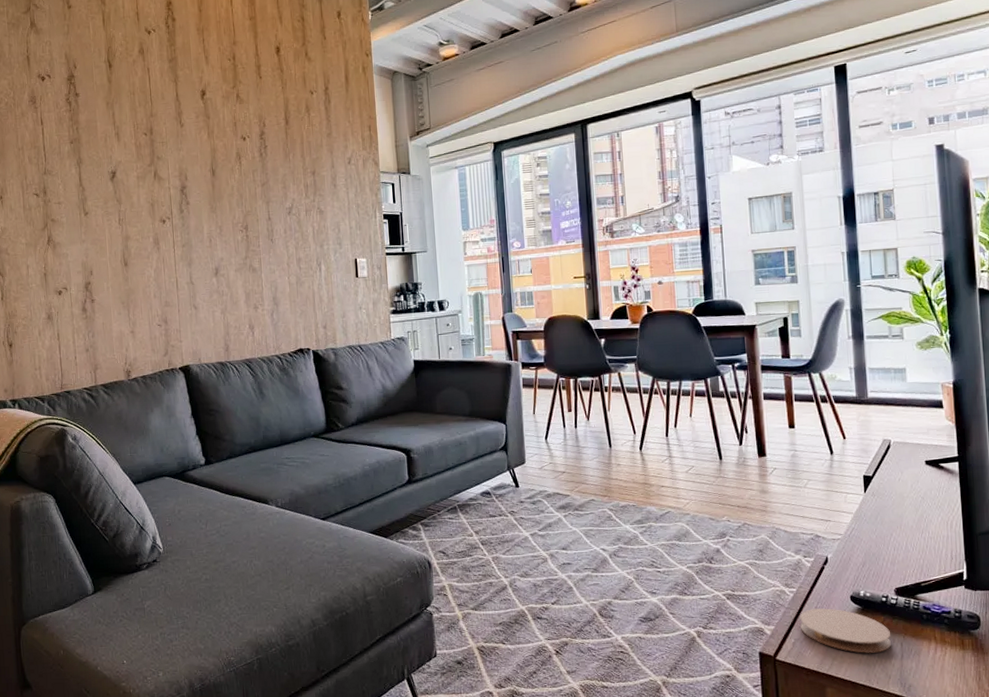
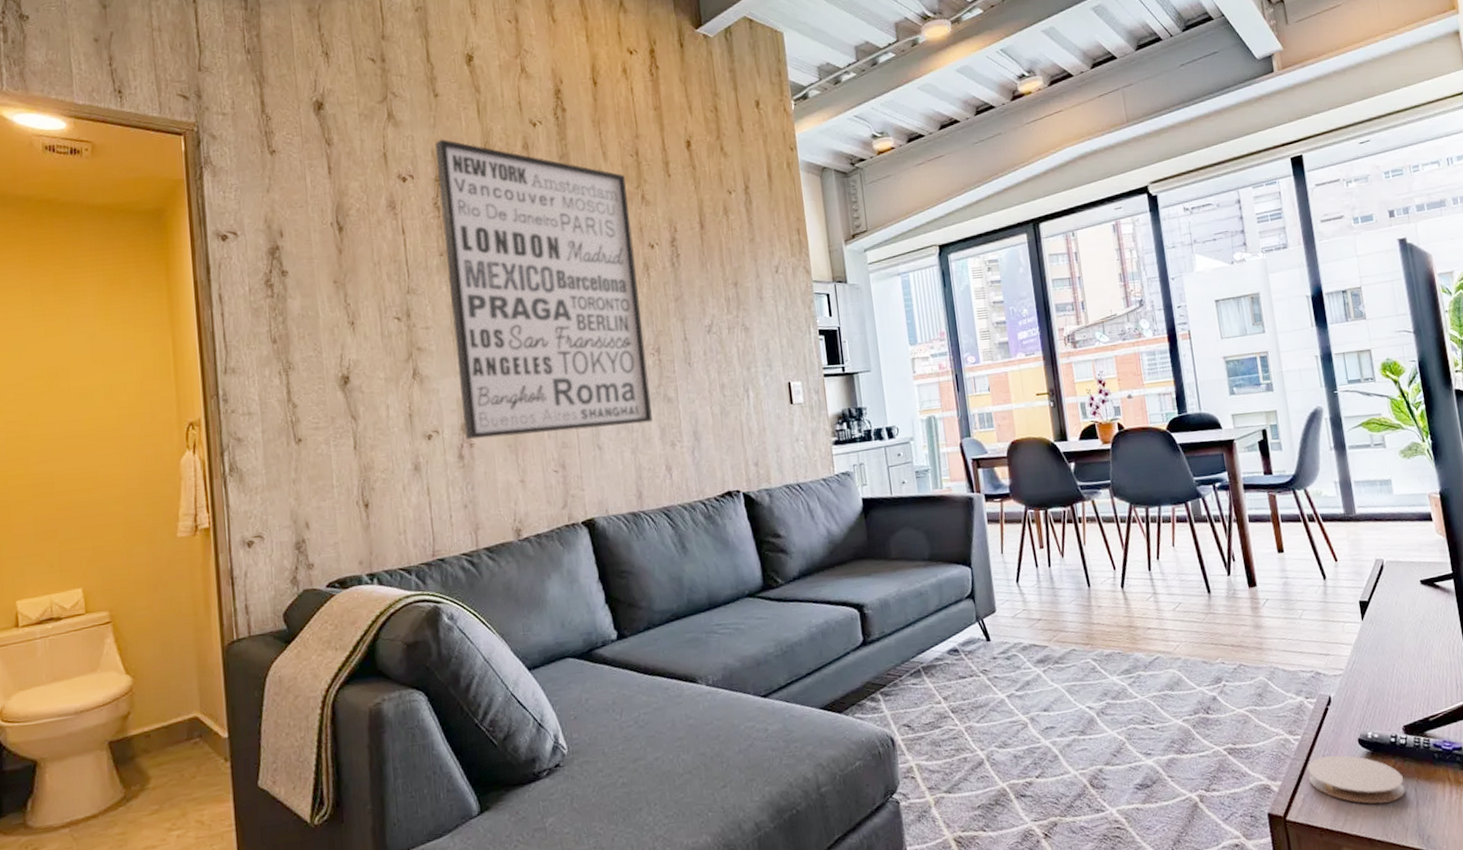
wall art: none [67,44,240,297] -> present [434,139,653,440]

